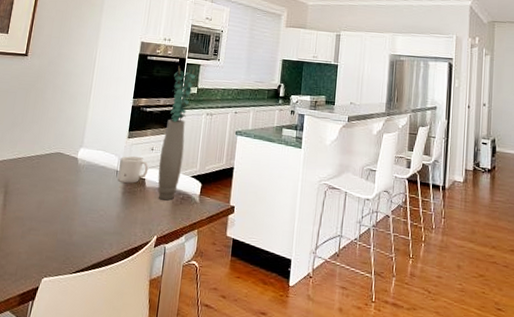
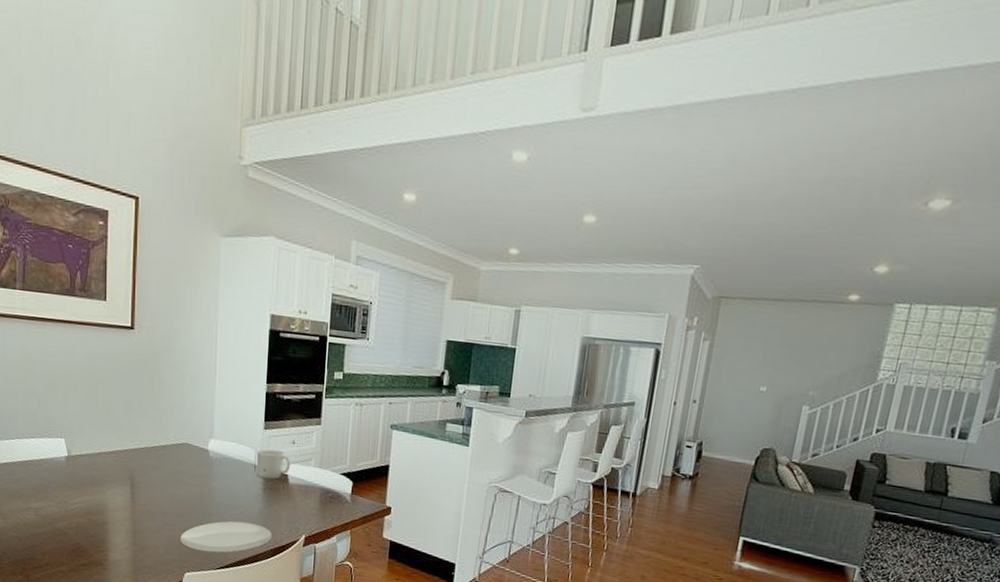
plate: none [42,224,127,258] -> present [180,521,273,554]
vase: present [157,66,196,201] -> none [302,345,341,499]

